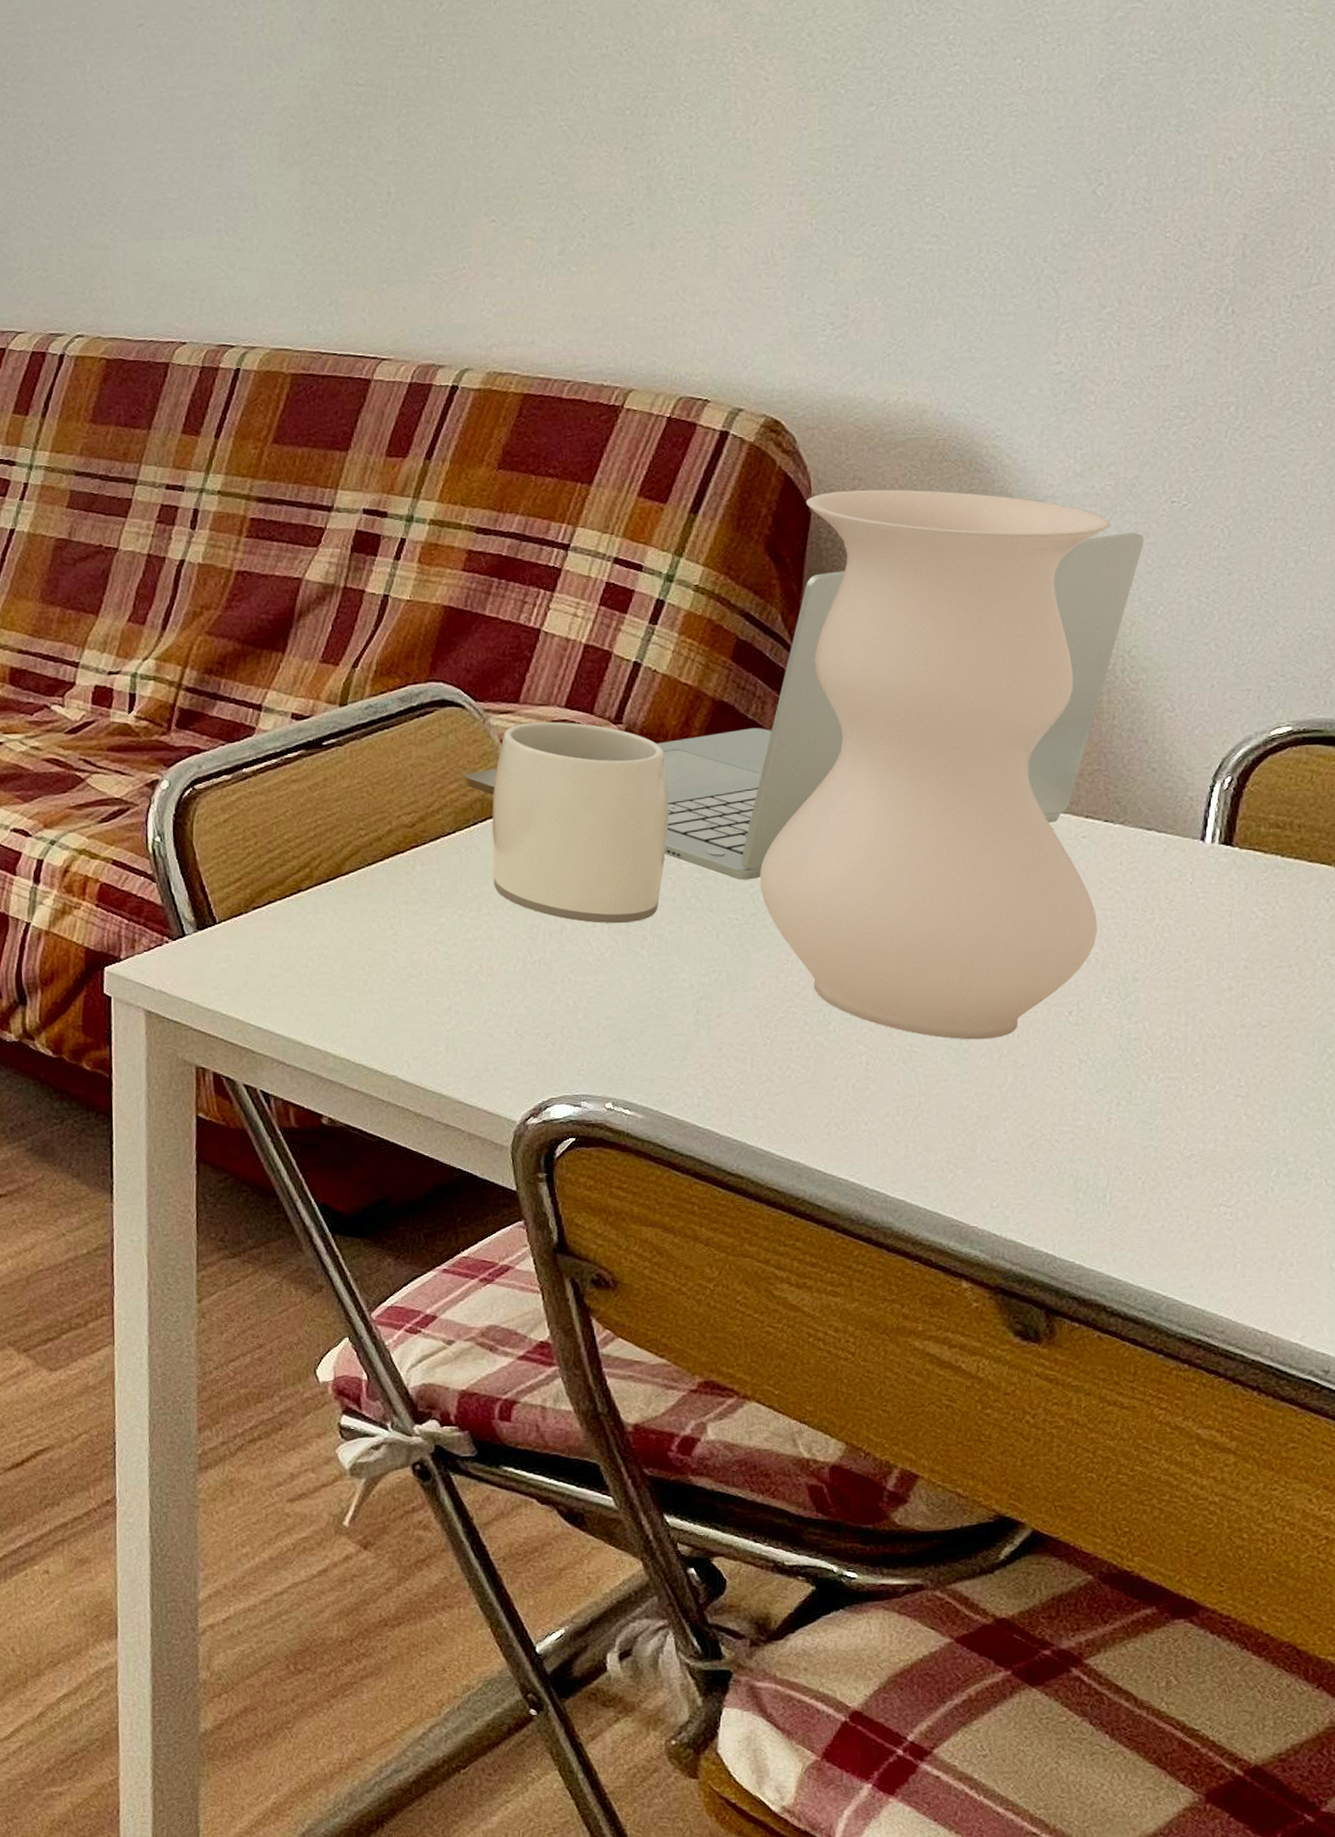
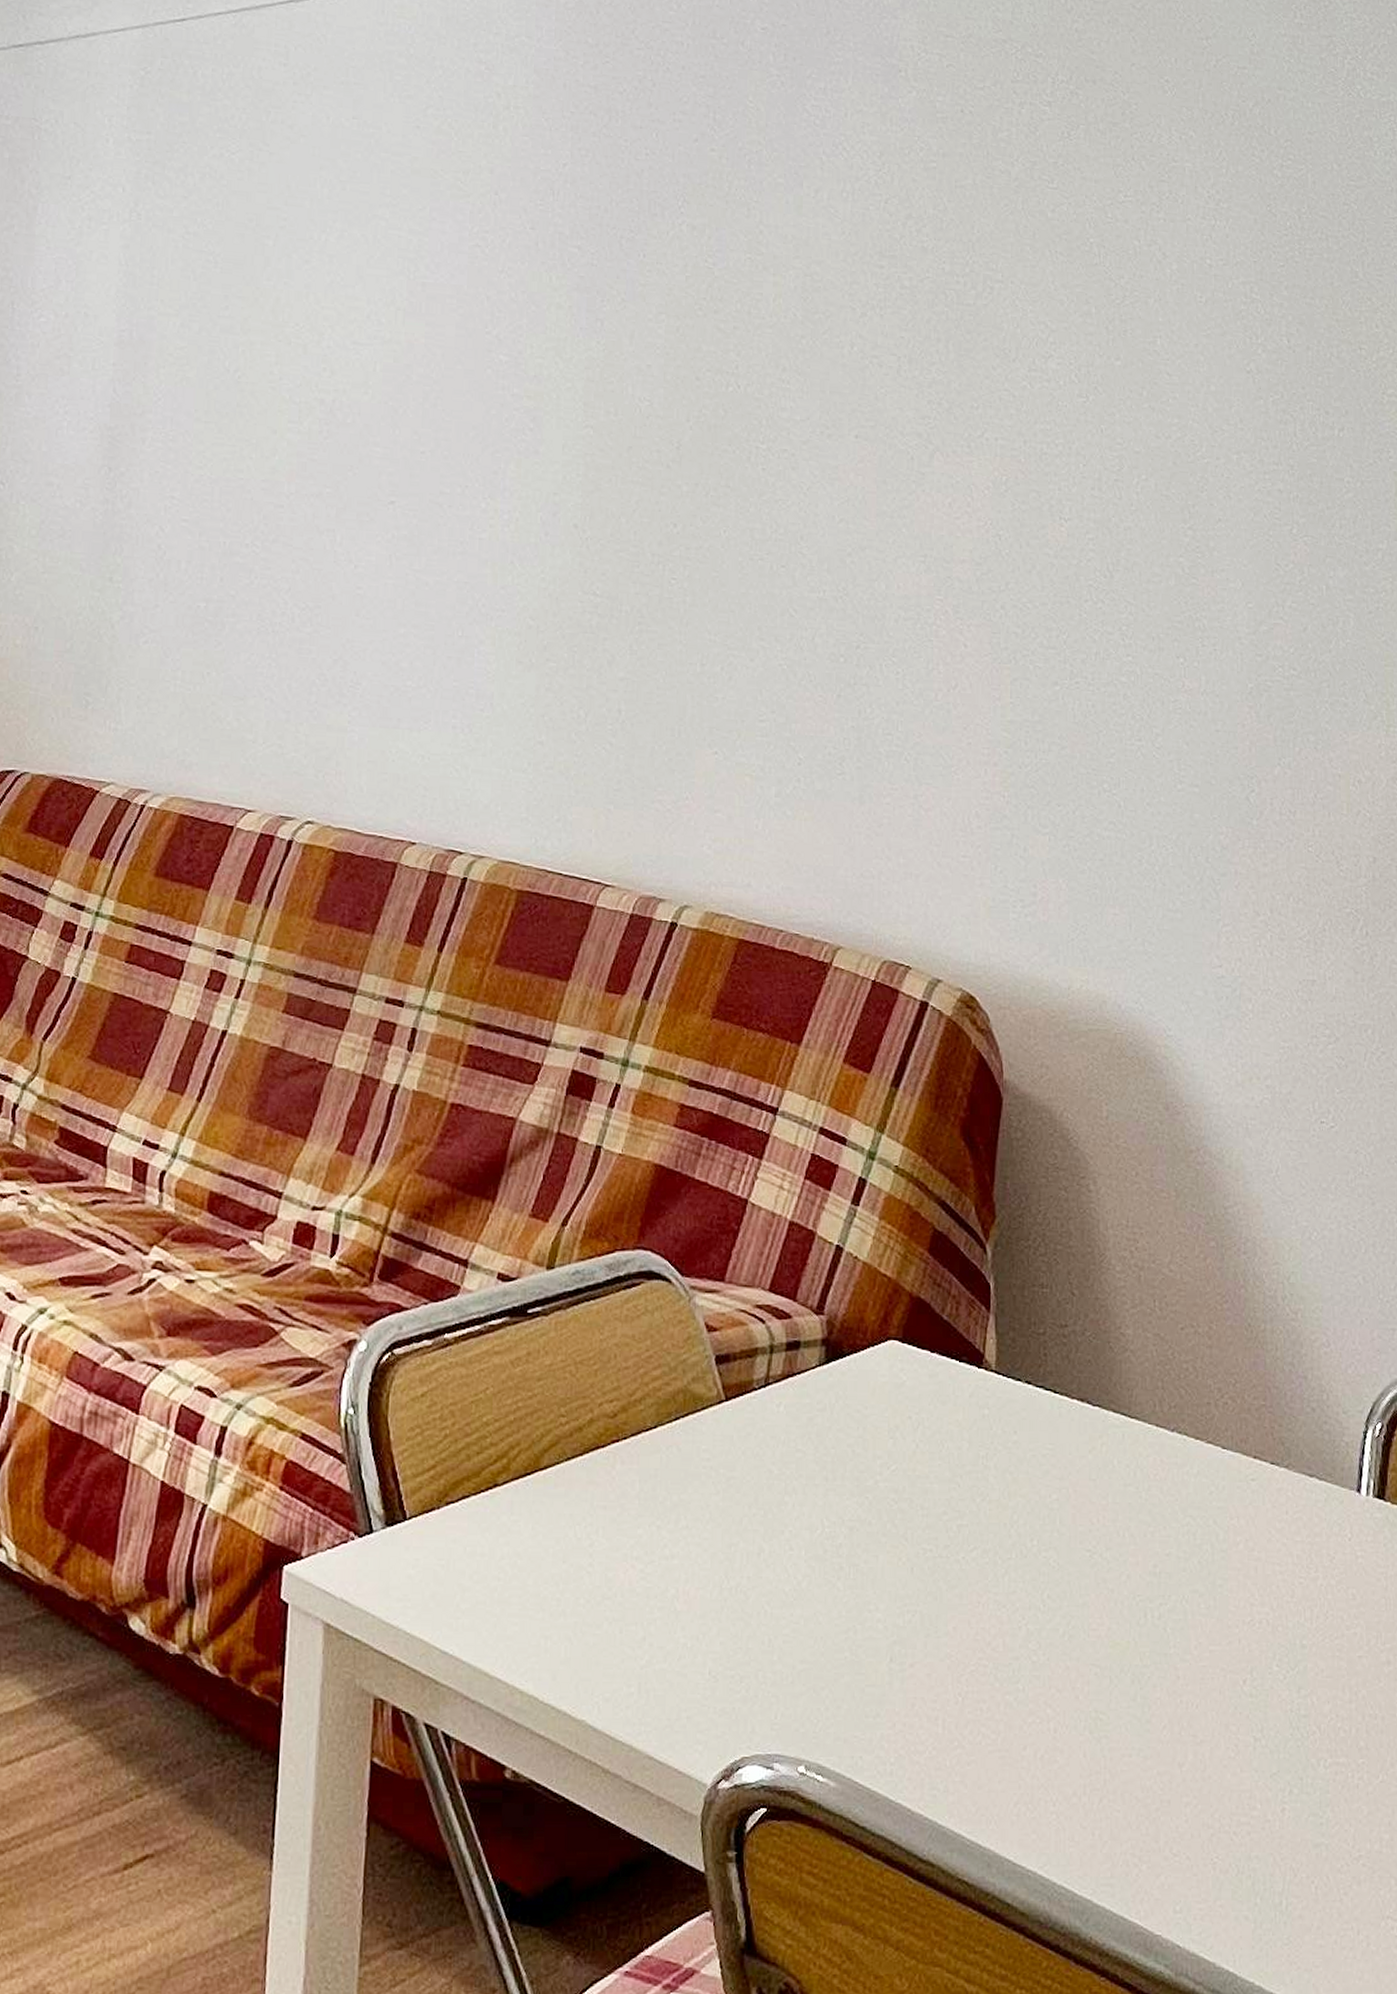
laptop: present [465,532,1145,880] -> none [669,1150,1299,1506]
mug: present [492,721,670,924] -> none [692,1305,868,1548]
vase: present [760,489,1110,1040] -> none [953,1077,1269,1708]

